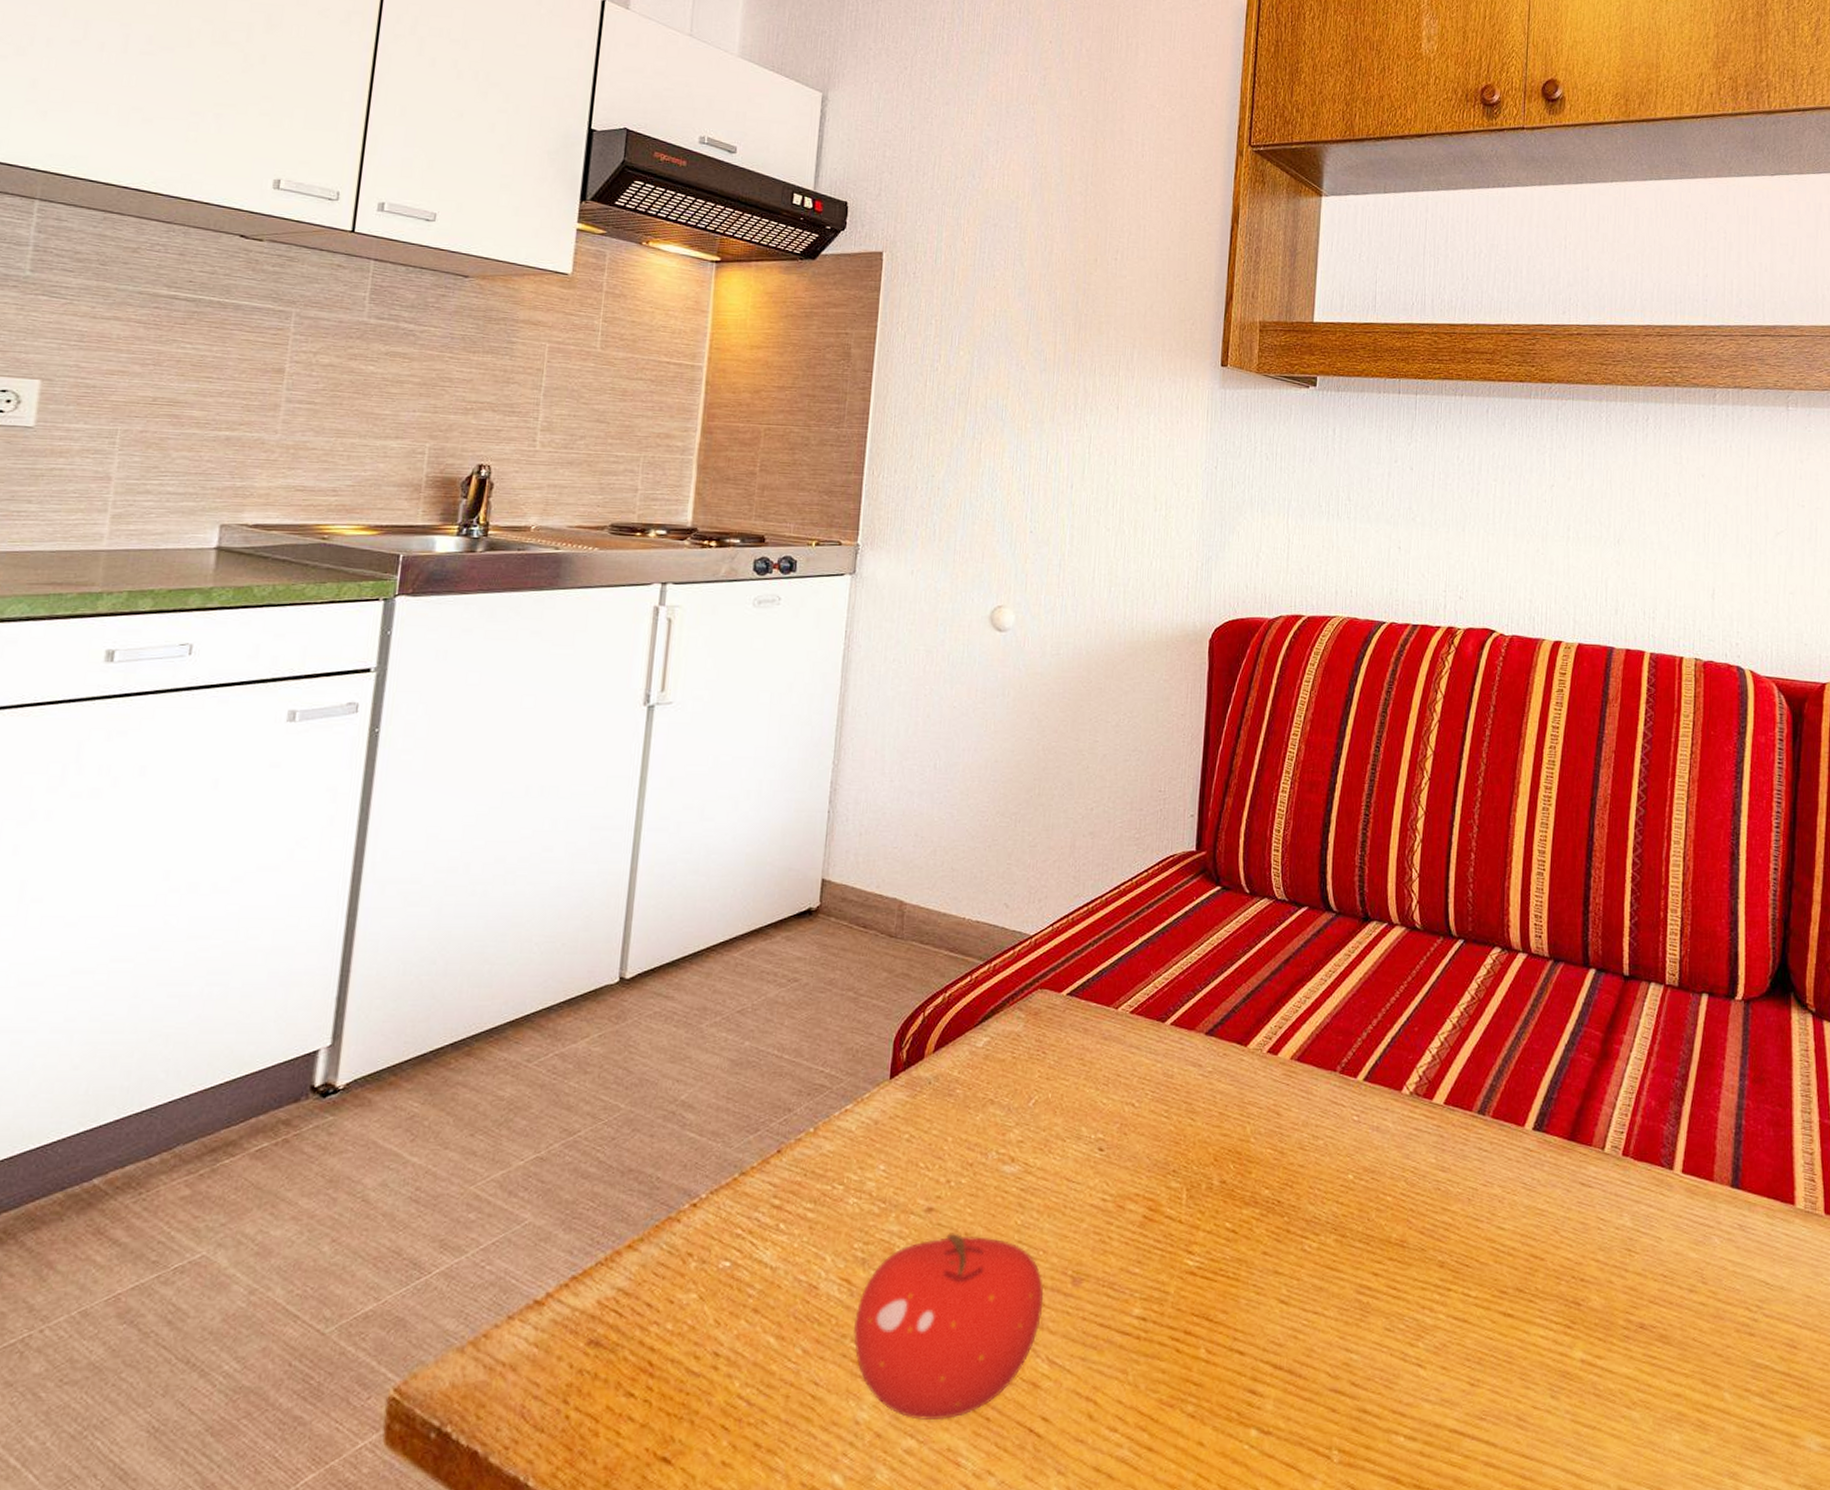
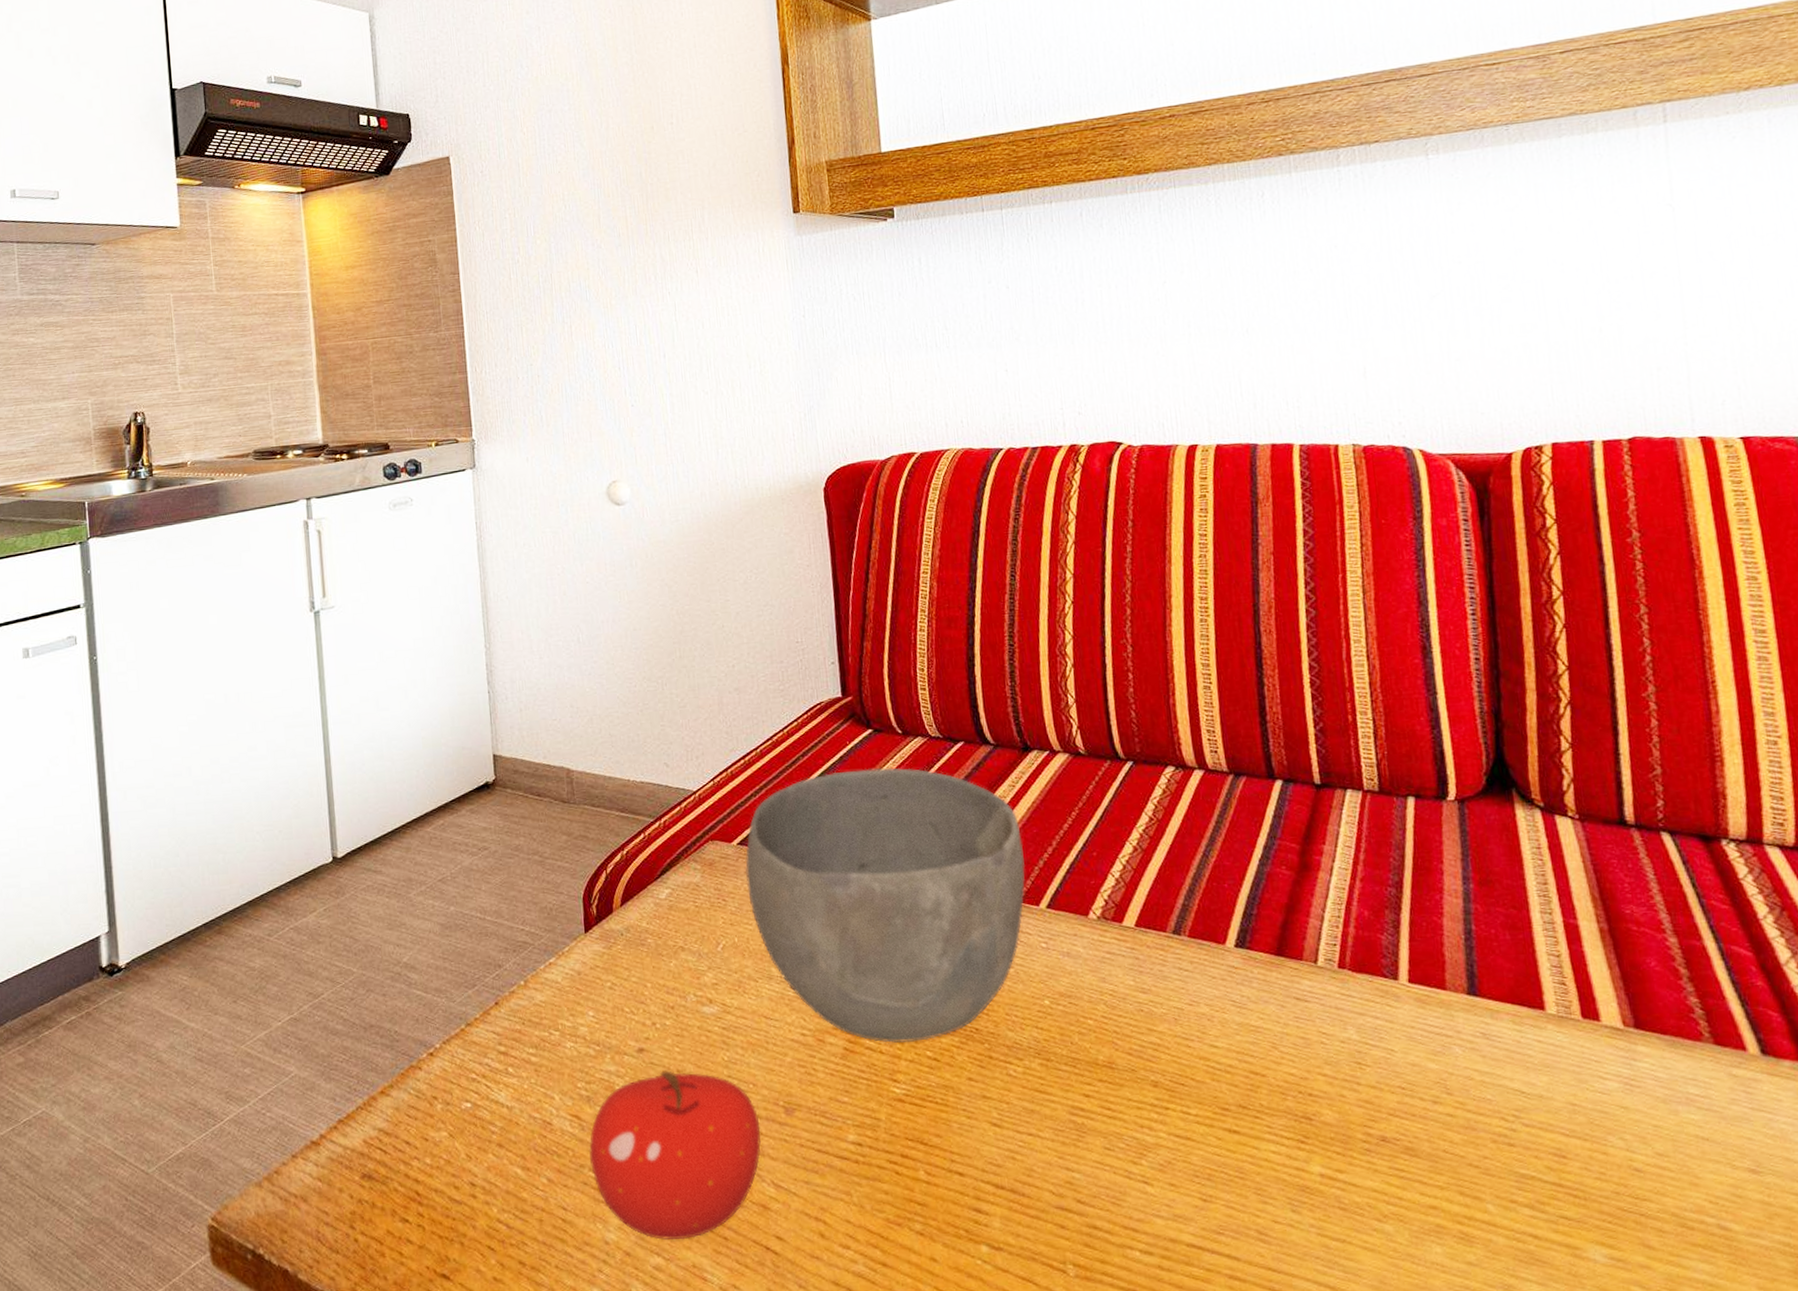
bowl: none [1070,926,1350,1212] -> present [745,768,1026,1043]

